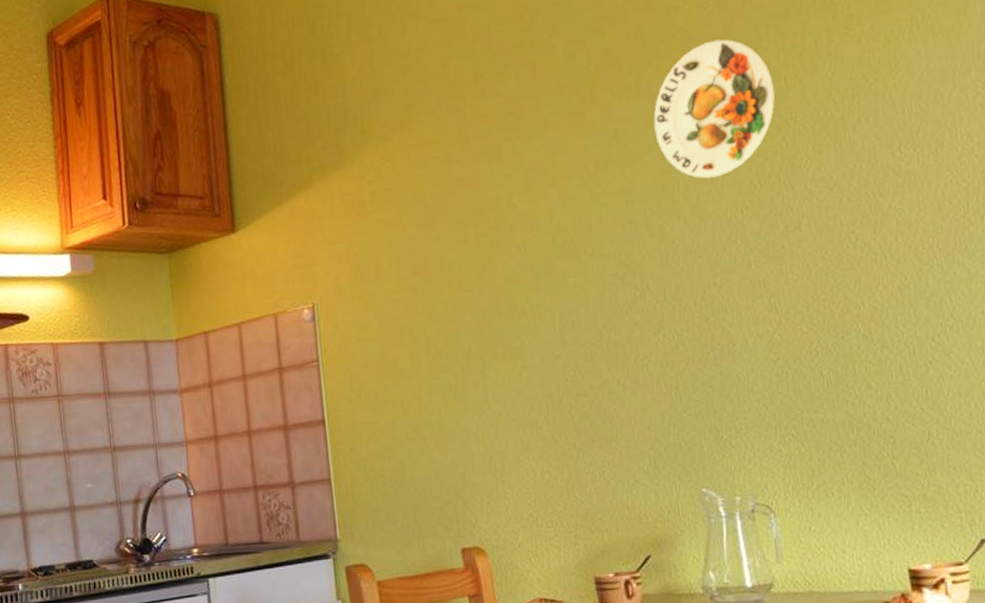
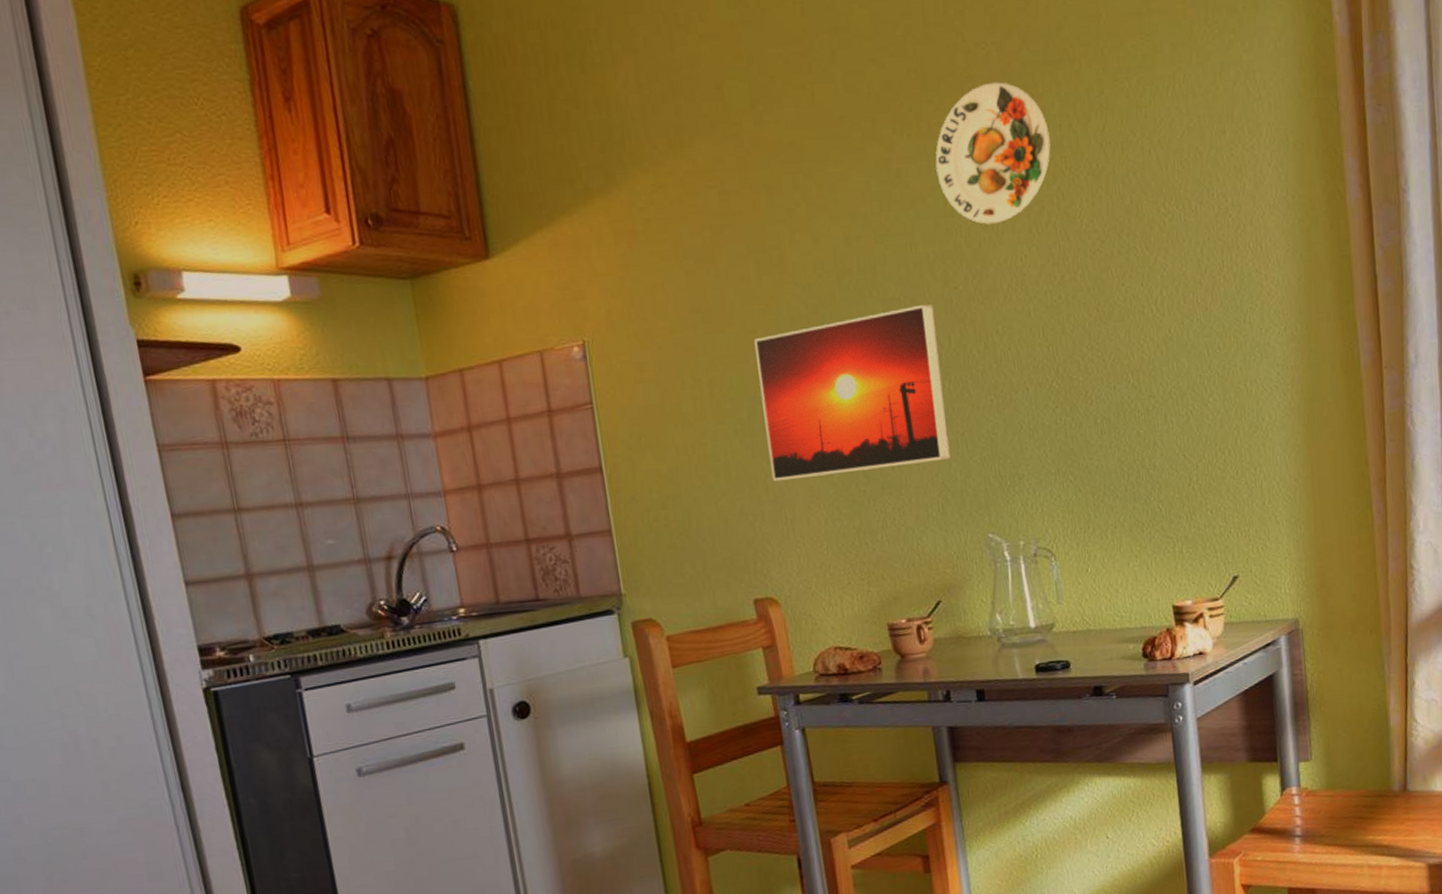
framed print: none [470,259,664,435] -> present [754,304,951,482]

